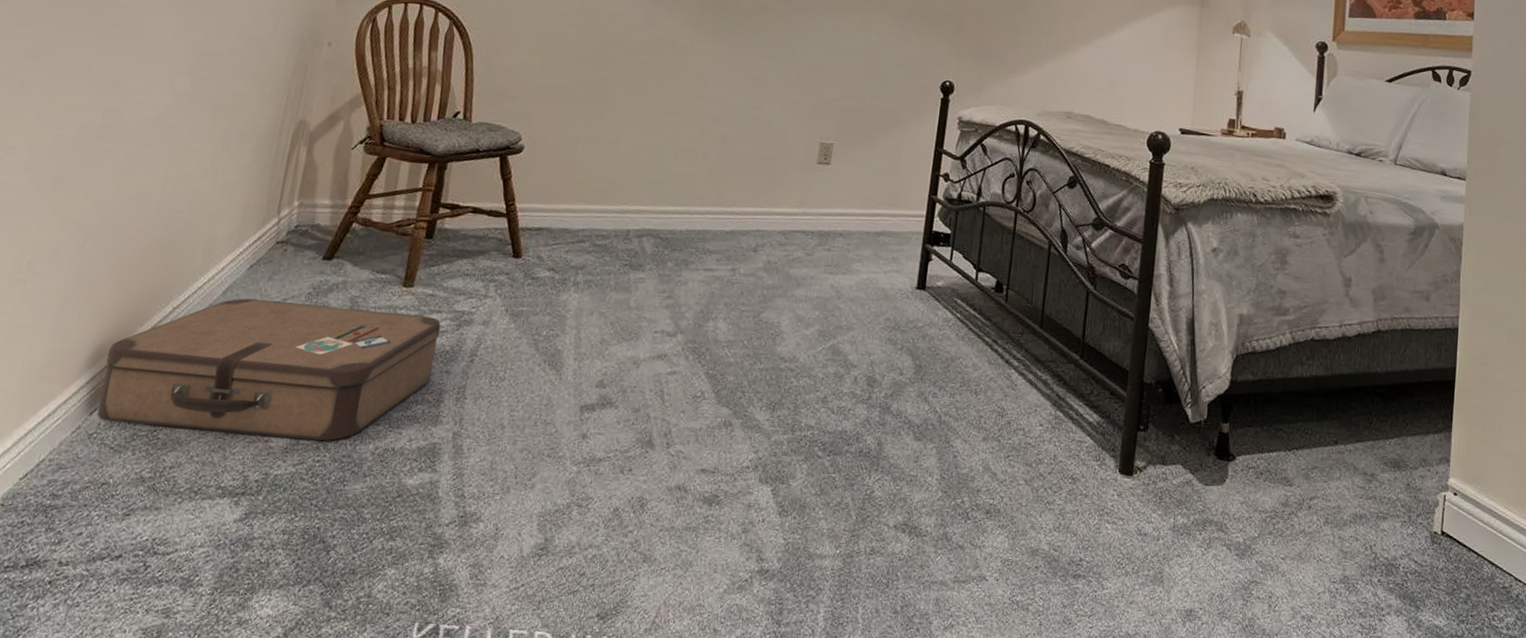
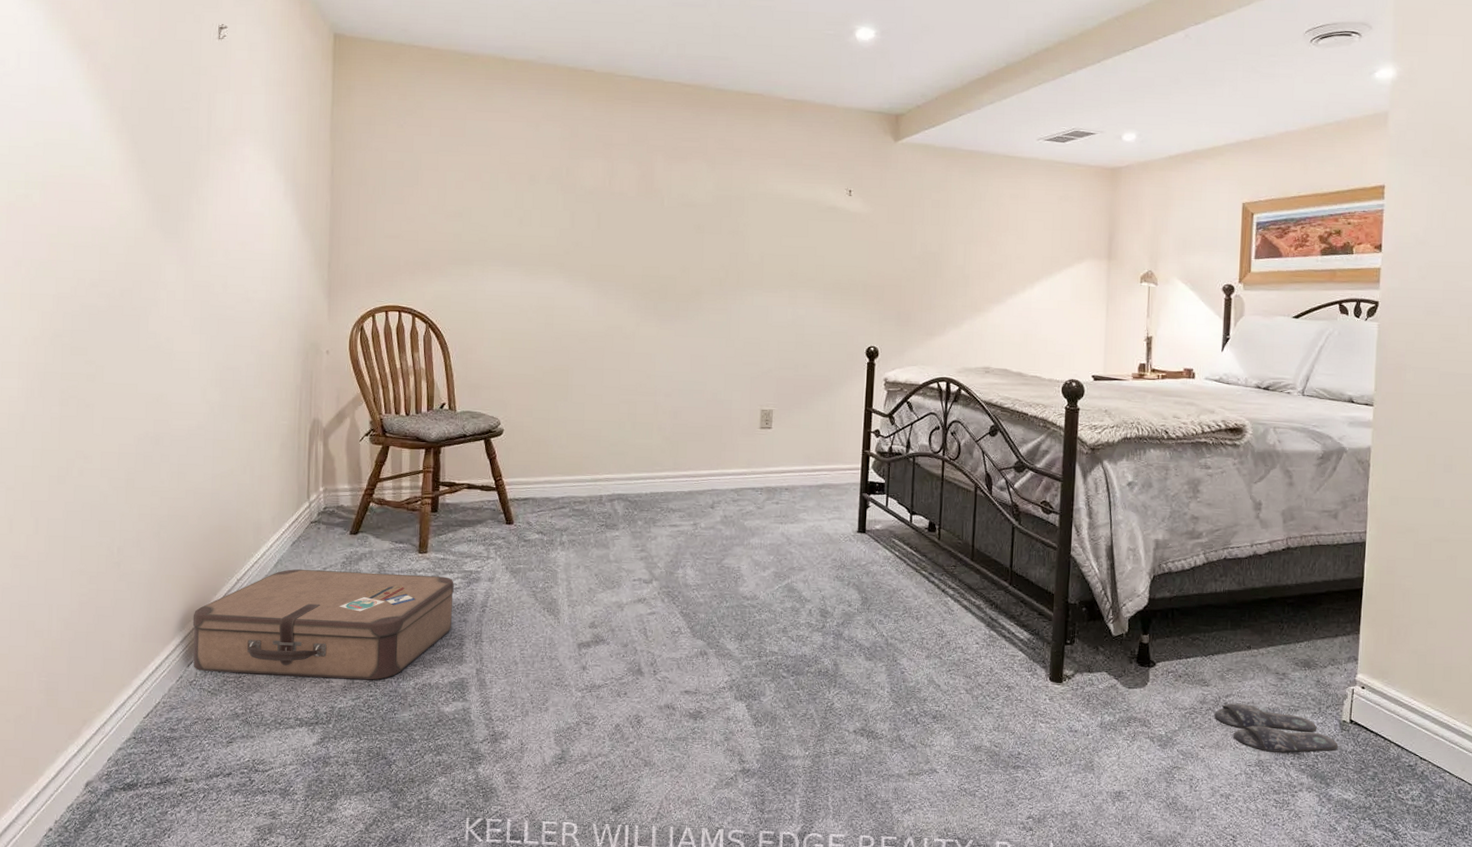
slippers: none [1297,507,1429,568] -> present [1214,703,1338,753]

